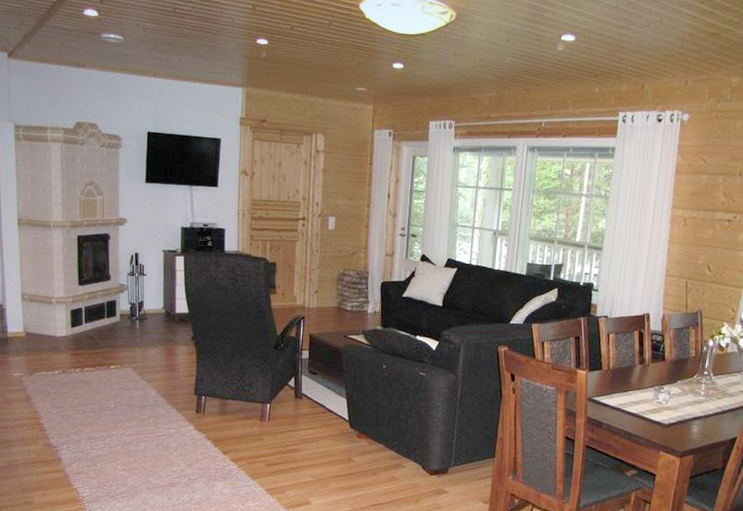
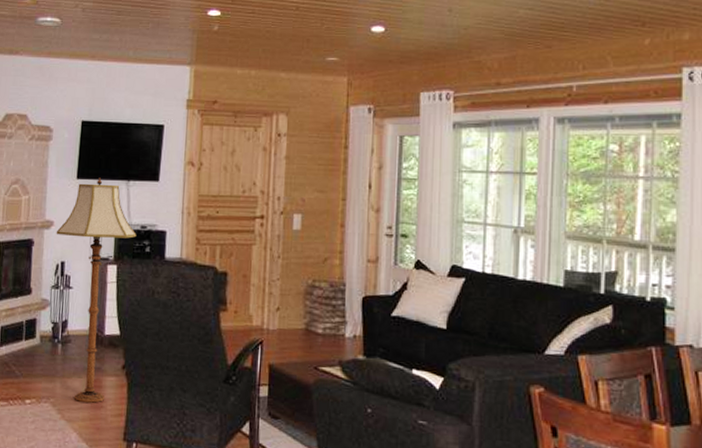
floor lamp: none [129,182,200,367] -> present [56,177,137,403]

